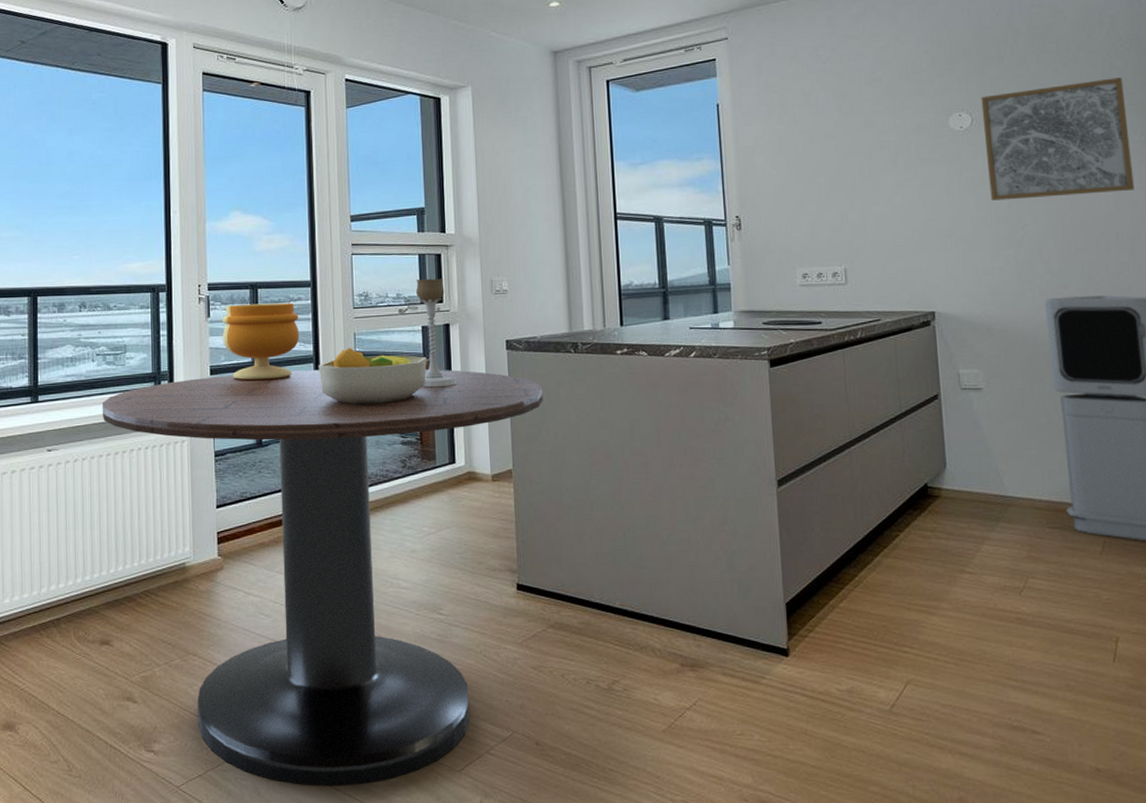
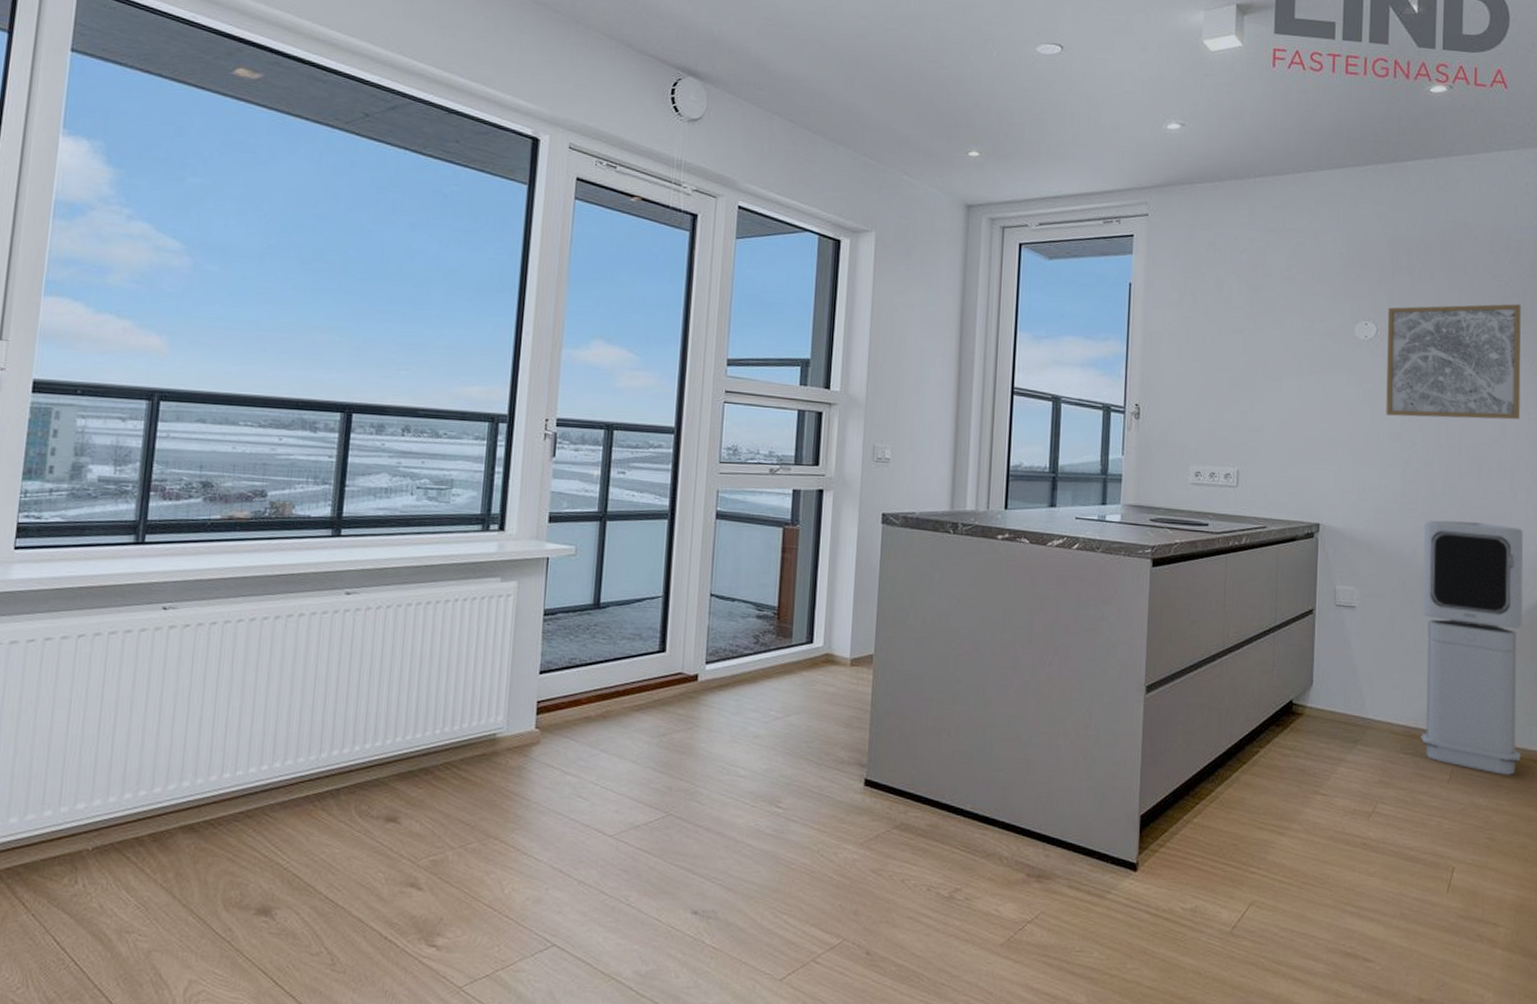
dining table: present [102,369,543,786] -> none [416,524,916,992]
footed bowl: present [222,302,300,381] -> none [567,445,658,535]
fruit bowl: present [318,348,427,405] -> none [672,506,794,572]
candle holder: present [416,279,456,388] -> none [786,438,824,559]

